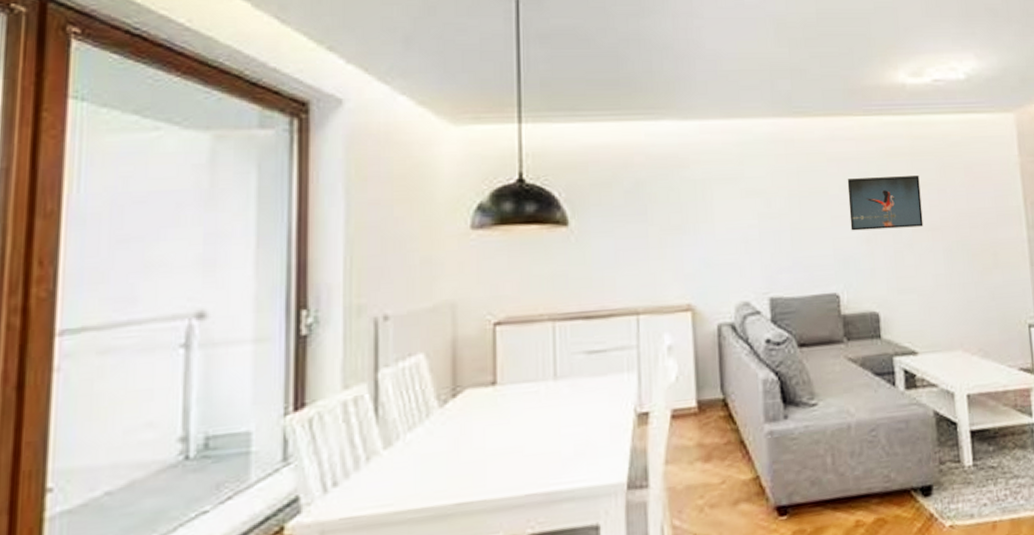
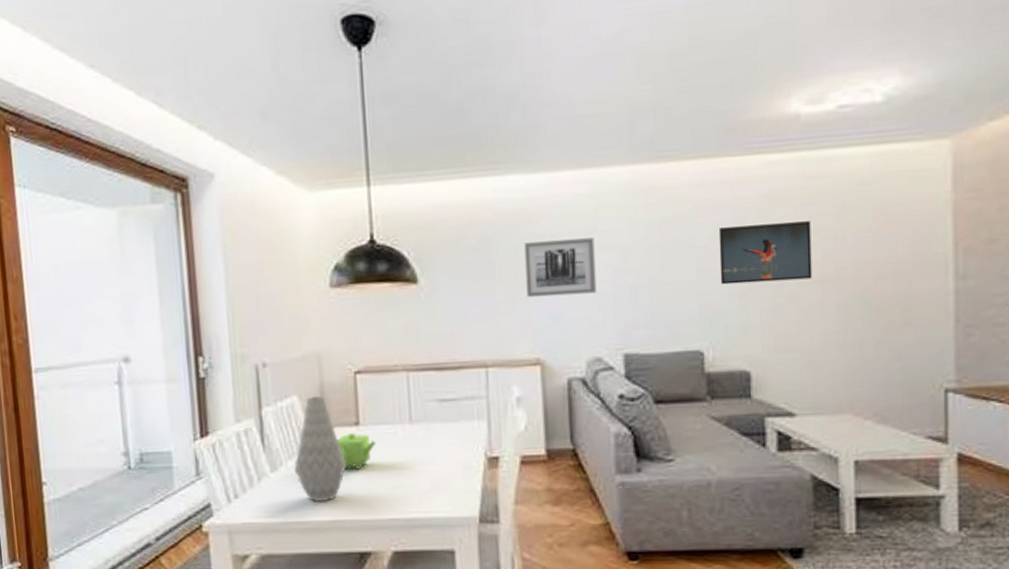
vase: none [414,352,479,483] -> present [294,395,347,503]
teapot: none [469,394,515,438] -> present [337,432,376,469]
wall art: none [676,184,744,242] -> present [524,237,597,298]

